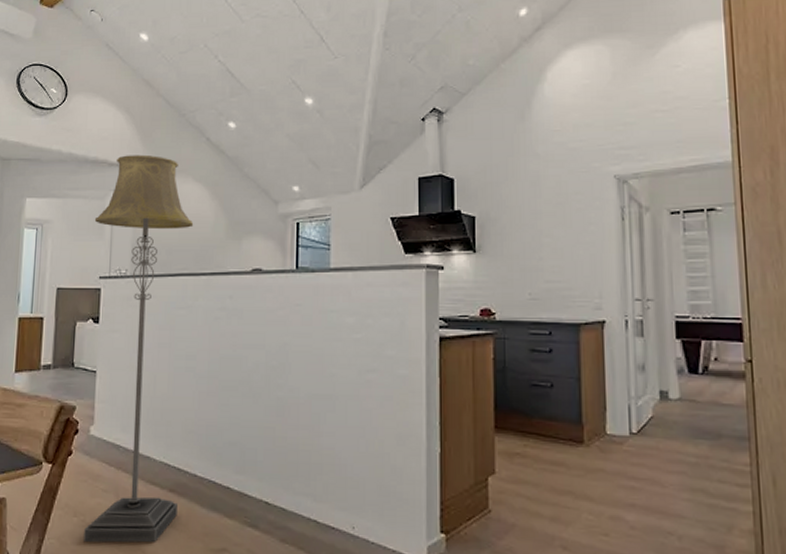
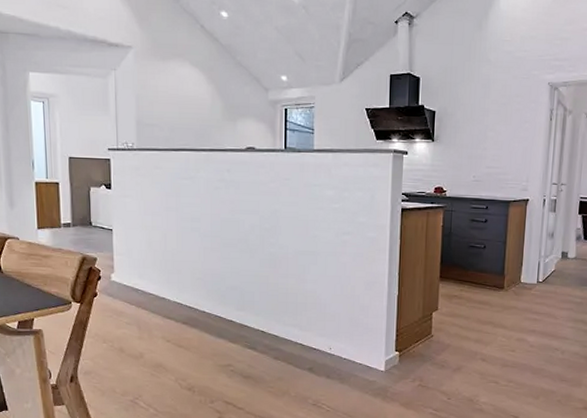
floor lamp: present [84,154,194,543] -> none [98,36,193,362]

